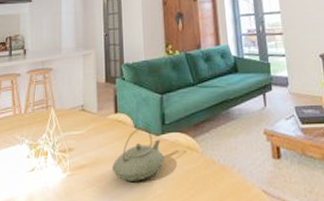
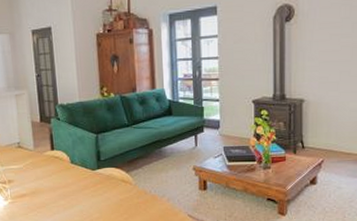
teapot: present [111,127,165,181] -> none [50,163,100,208]

